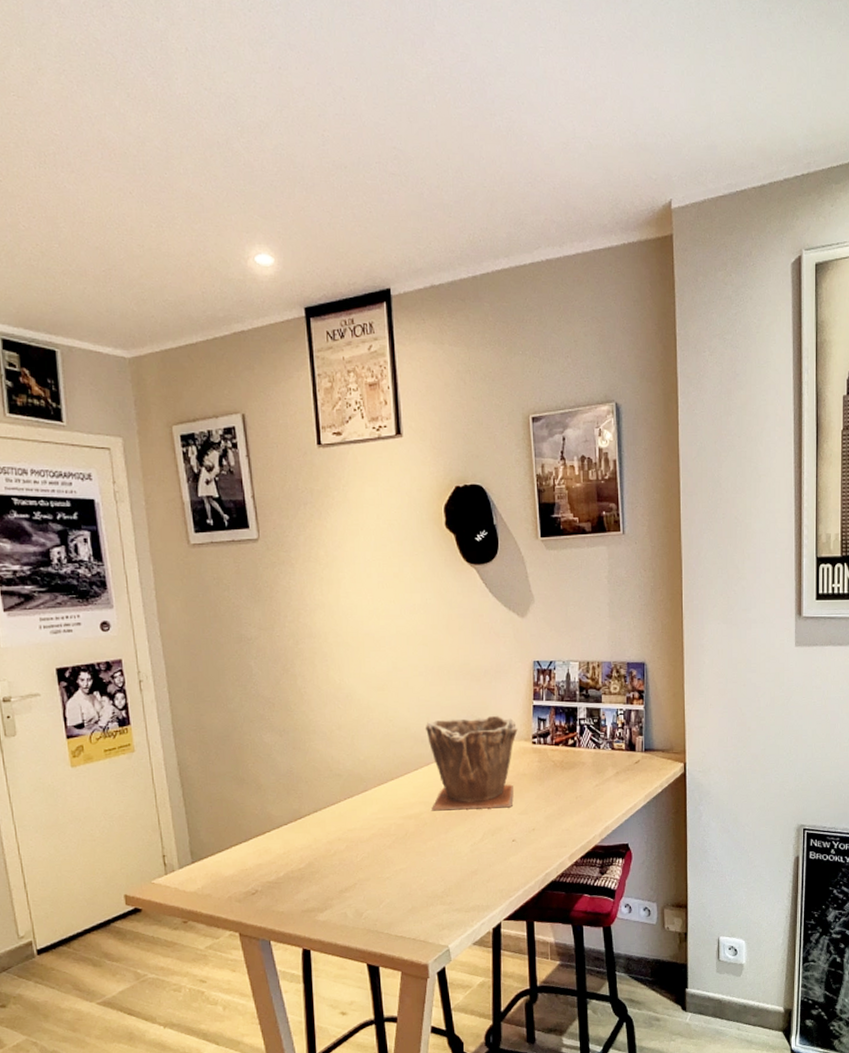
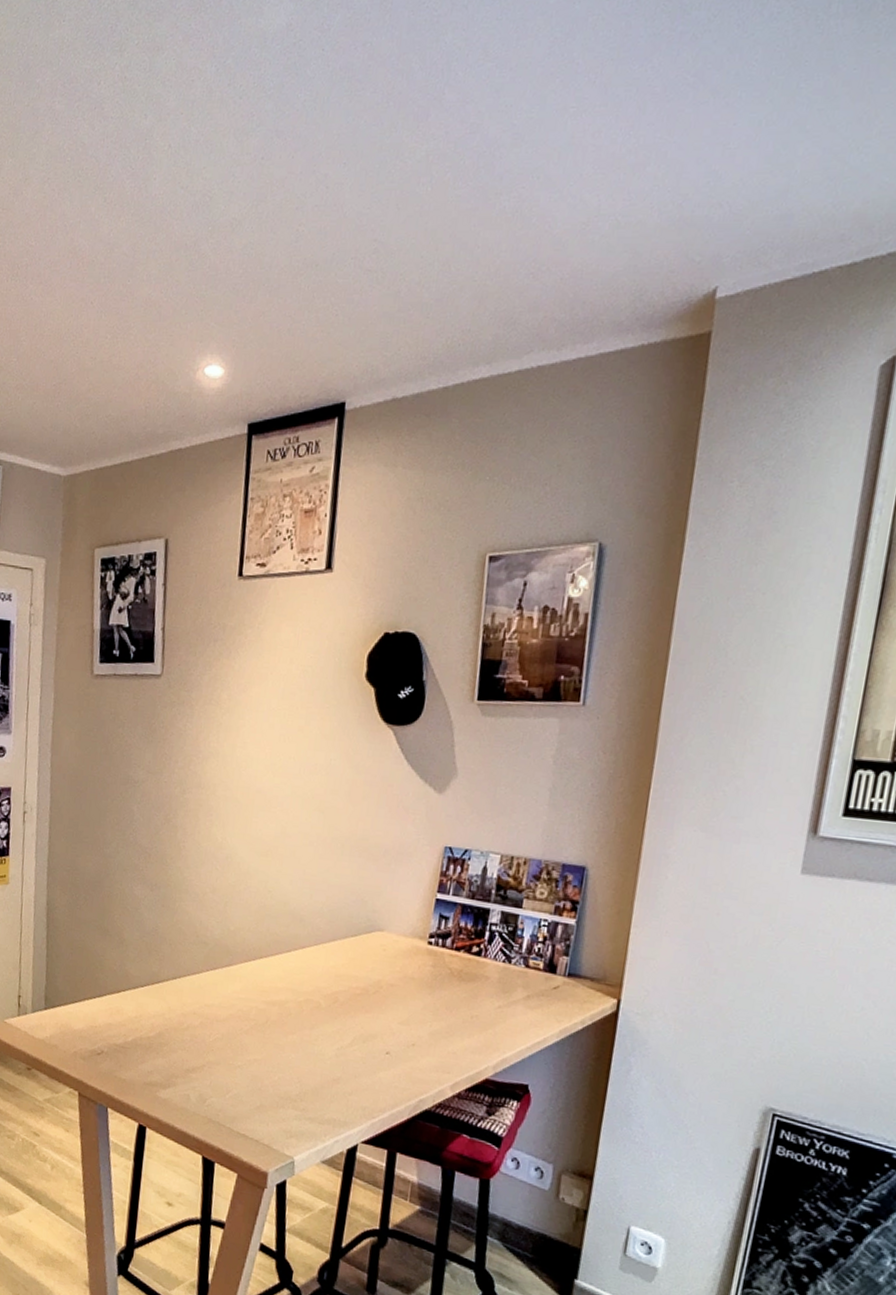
plant pot: present [425,715,518,811] -> none [299,899,414,1014]

